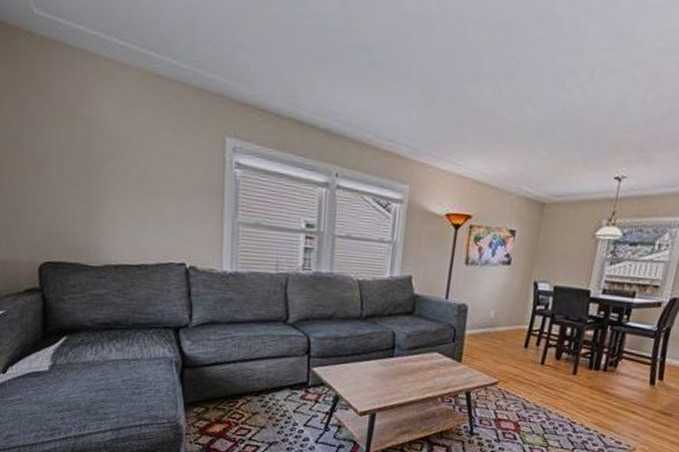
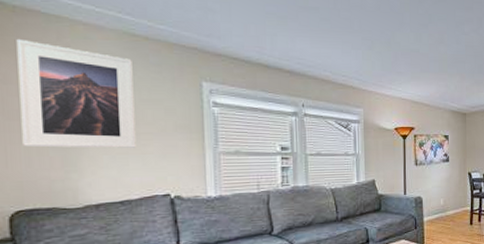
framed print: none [44,75,155,208] -> present [16,38,136,148]

